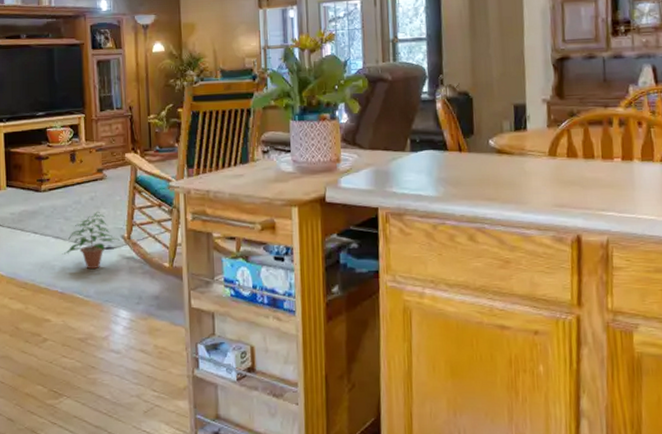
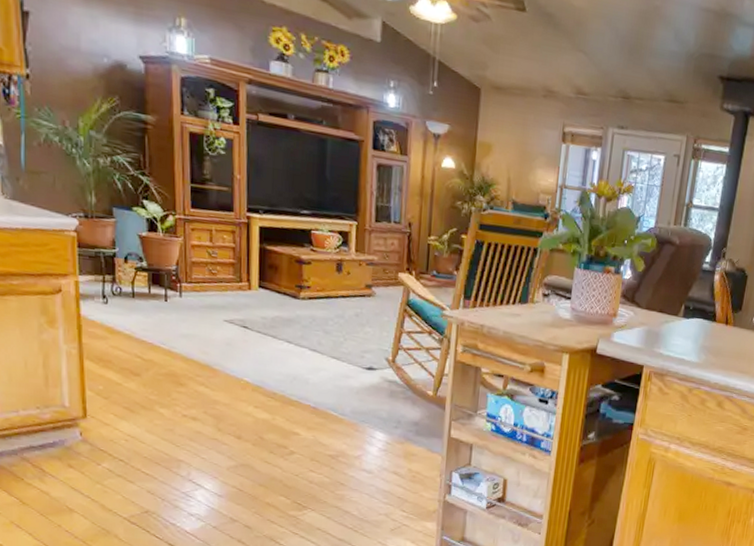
potted plant: present [62,211,120,269] -> none [318,329,383,388]

